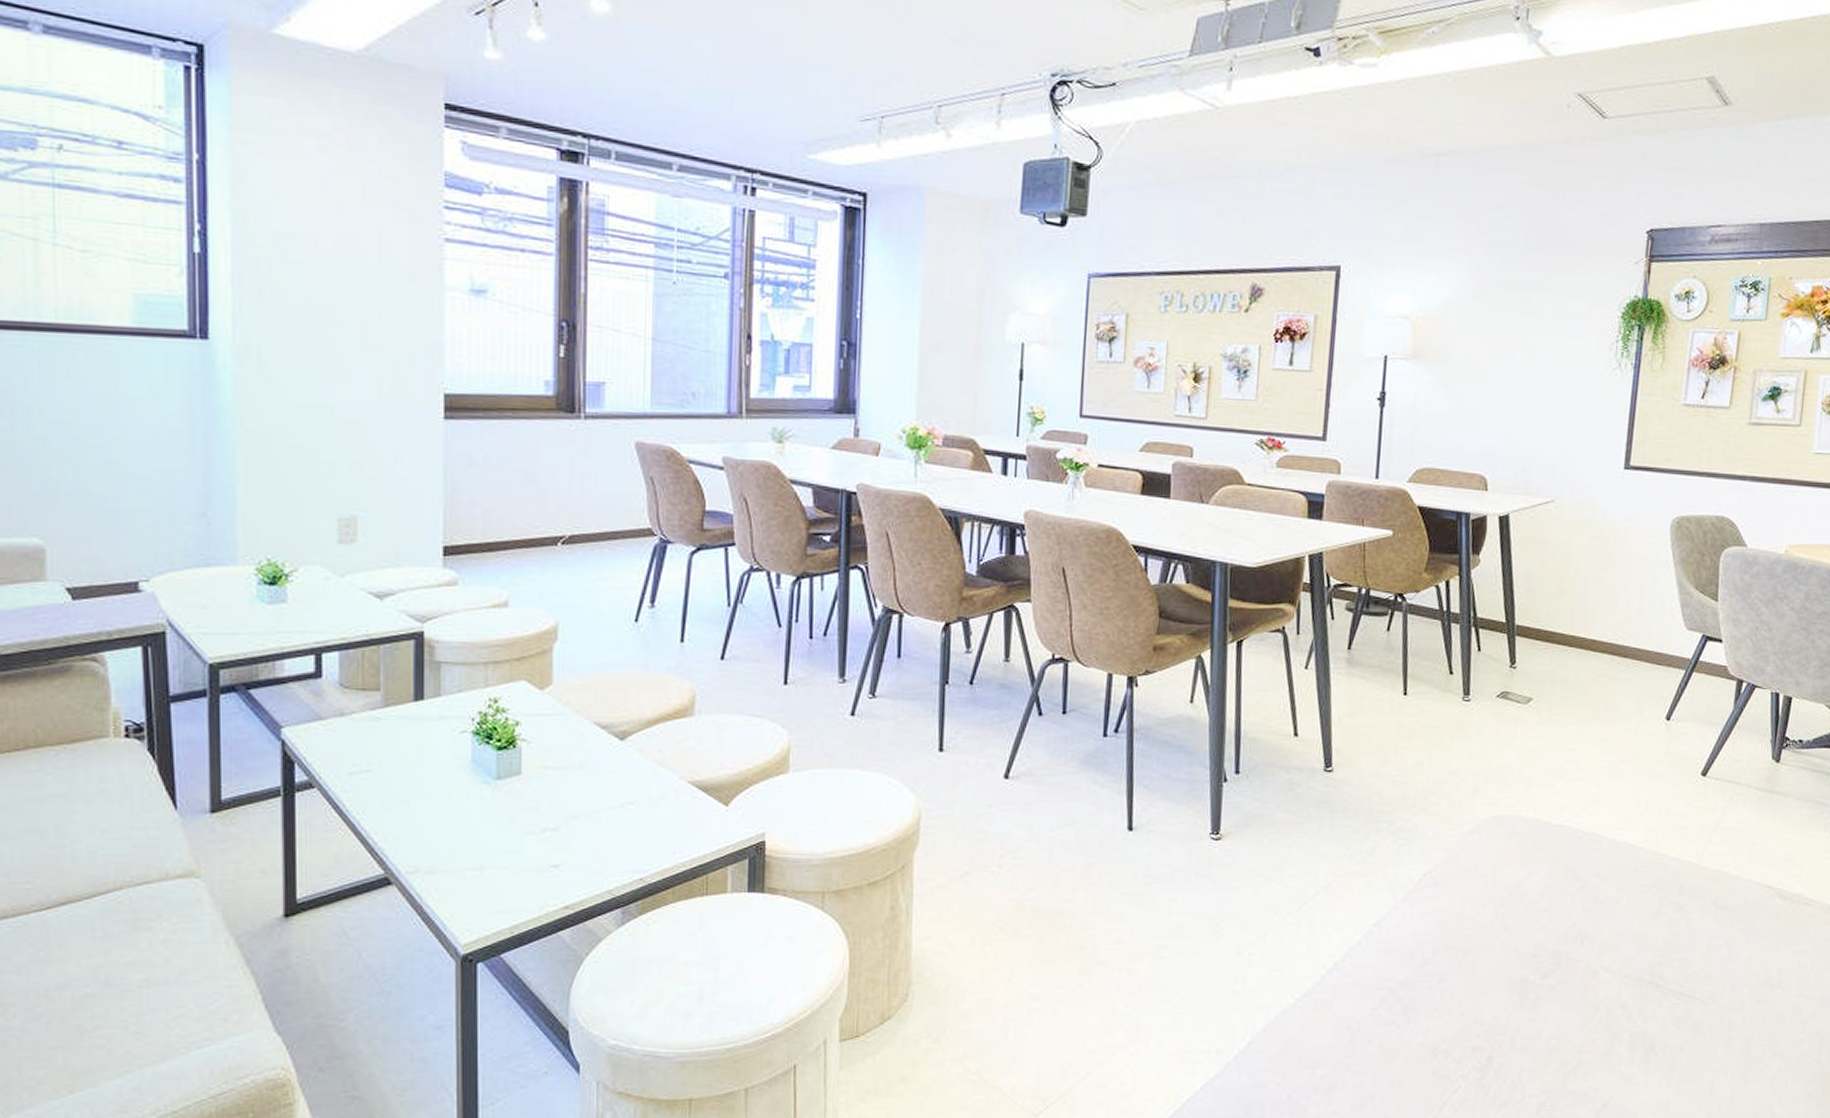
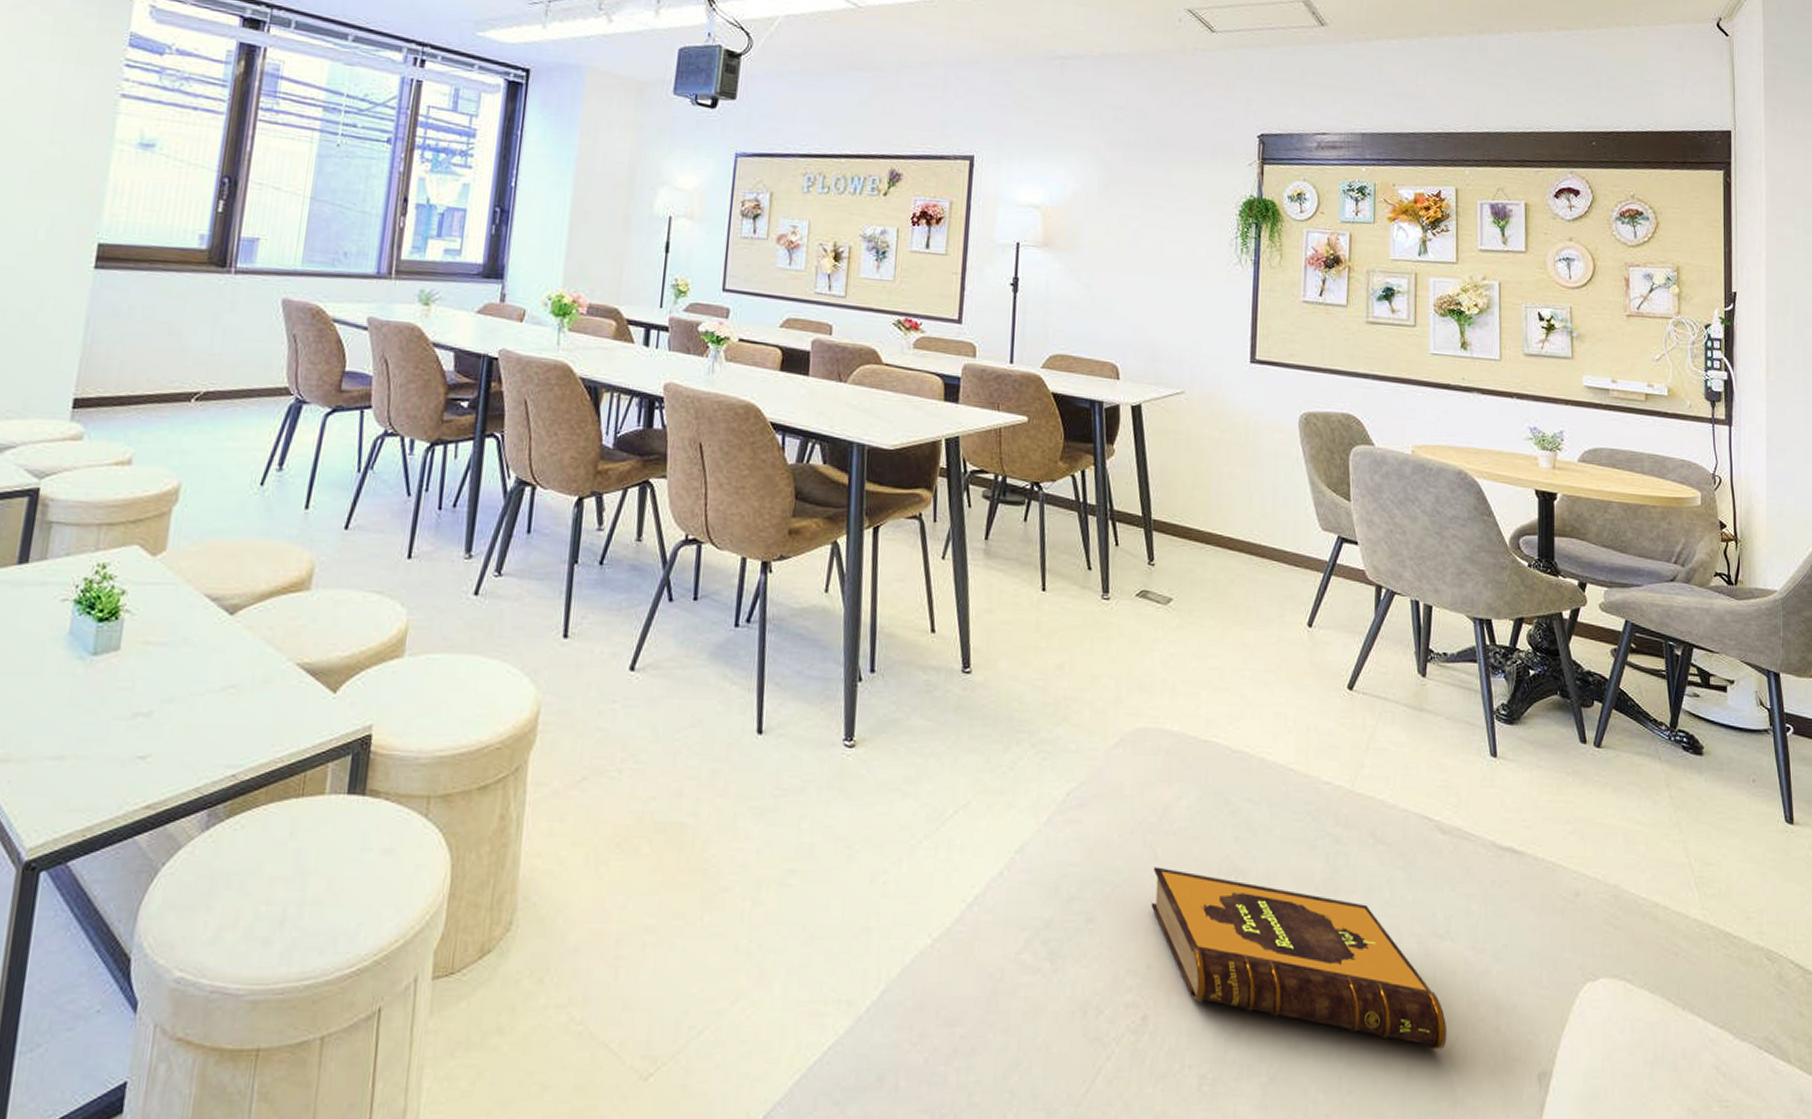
hardback book: none [1500,934,1772,1078] -> present [1151,867,1447,1049]

